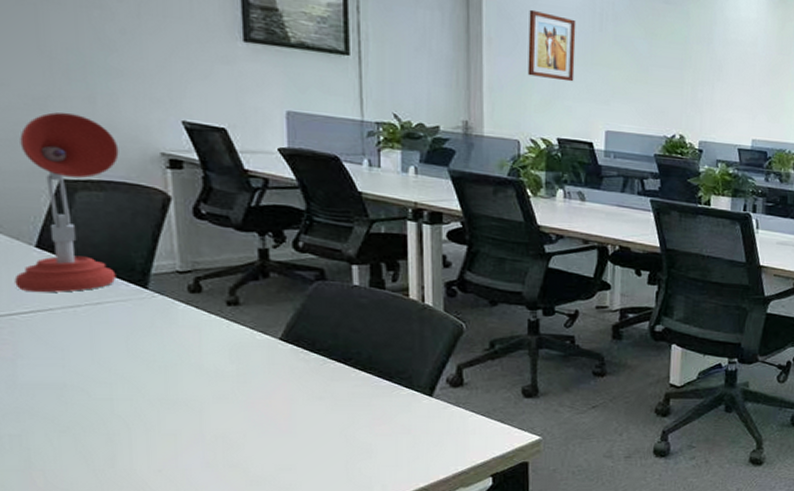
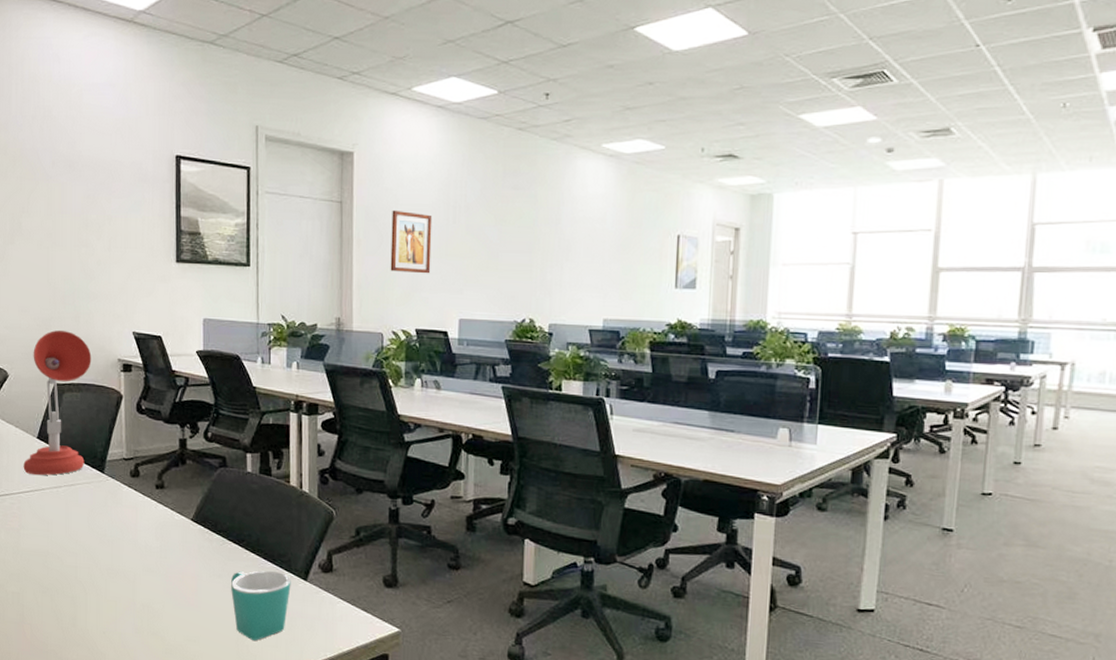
mug: none [336,388,413,463] -> present [231,570,291,642]

